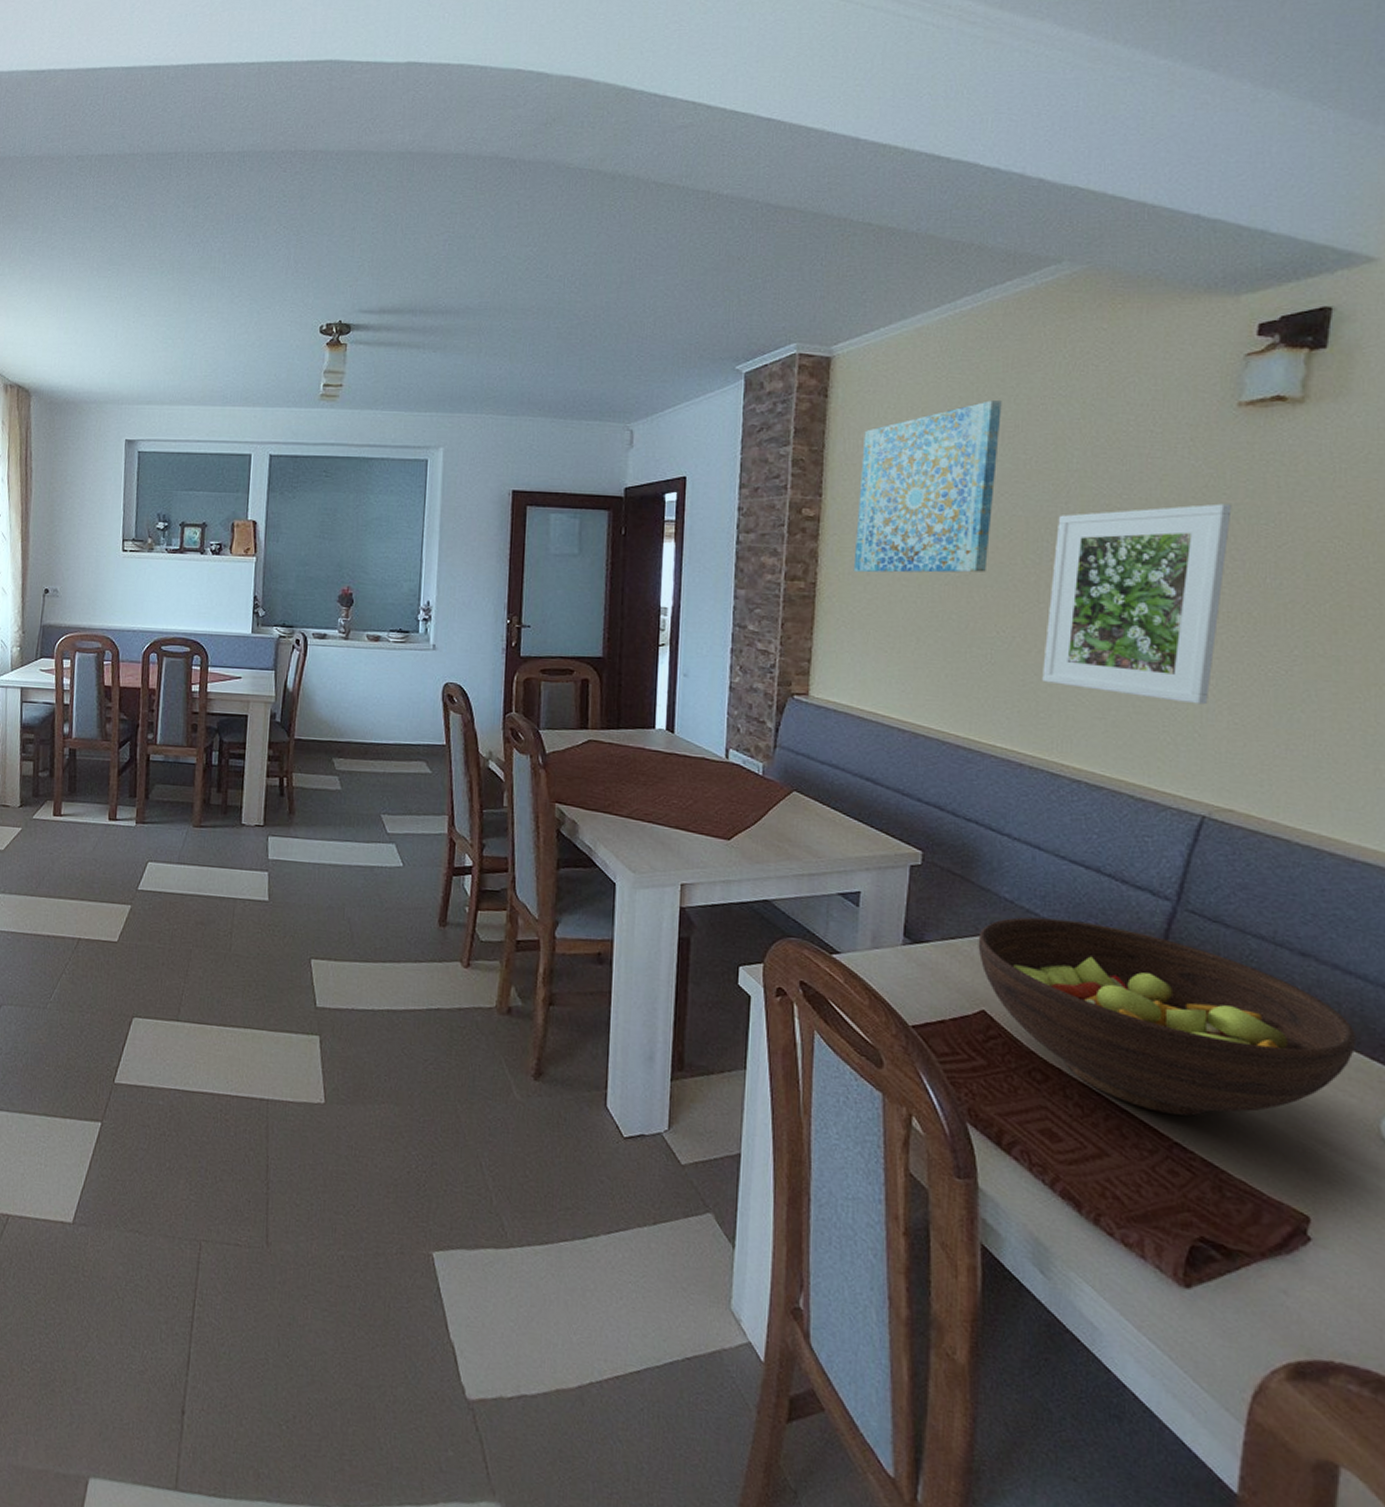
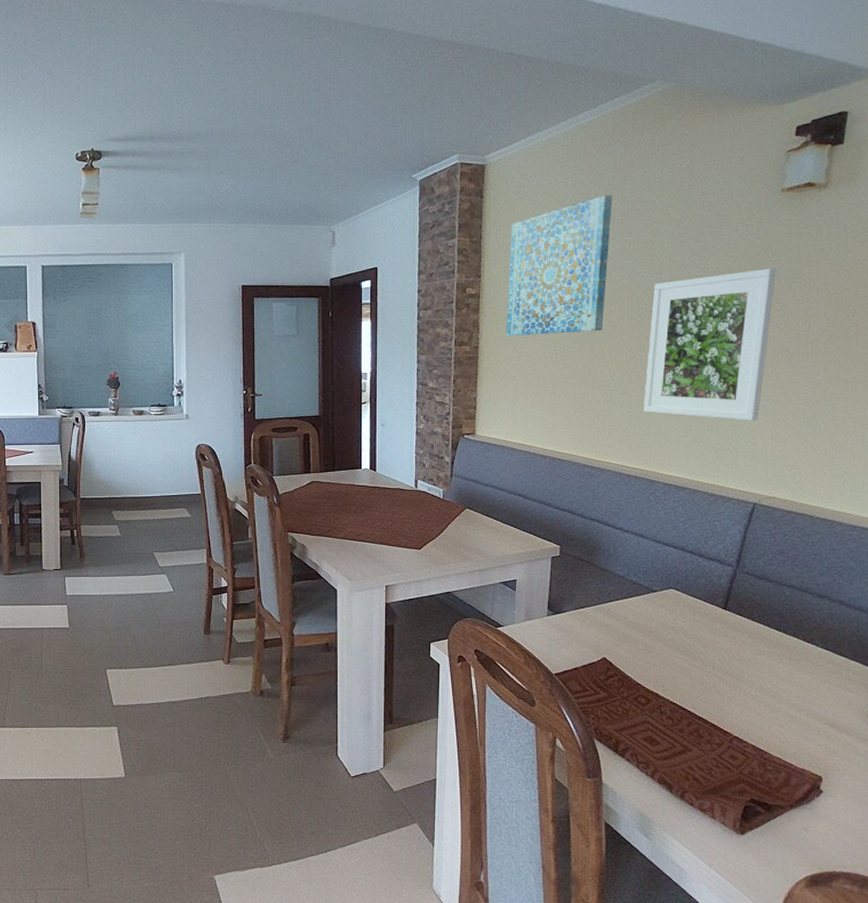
fruit bowl: present [978,917,1357,1116] -> none [600,587,855,717]

